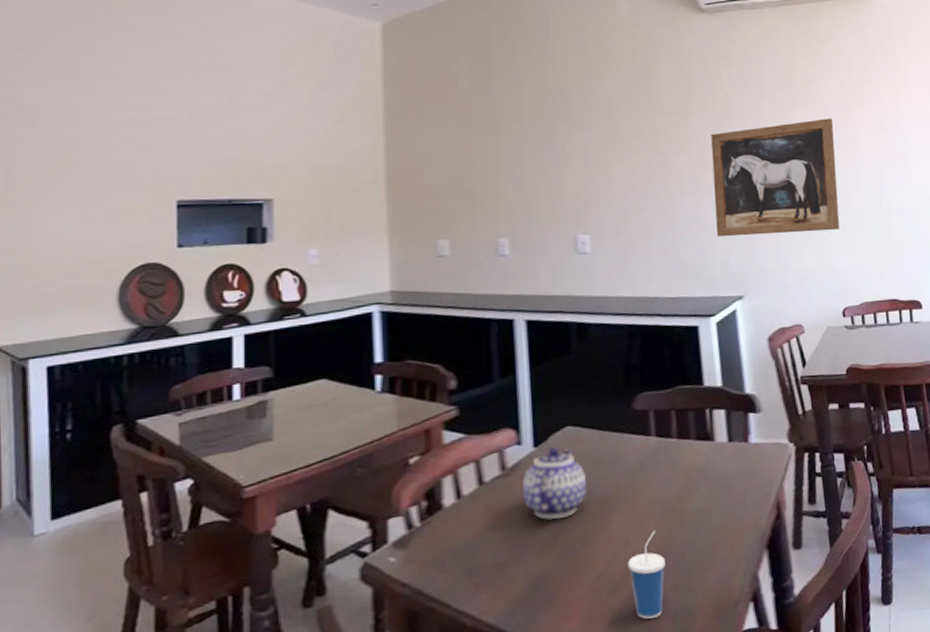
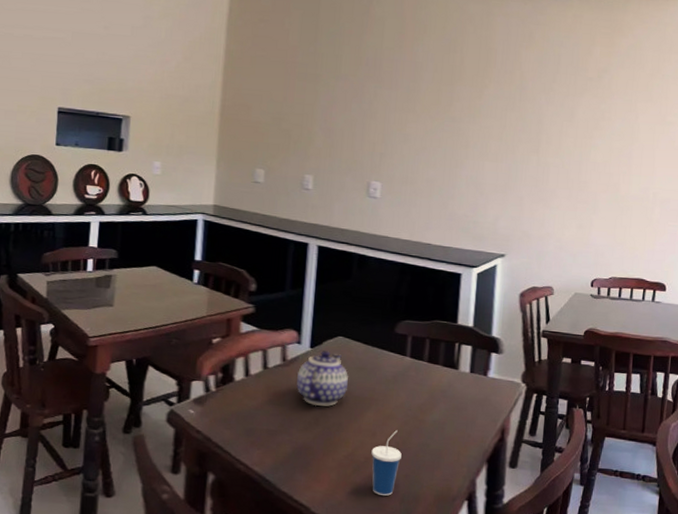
wall art: present [711,118,840,237] -> none [491,107,618,211]

